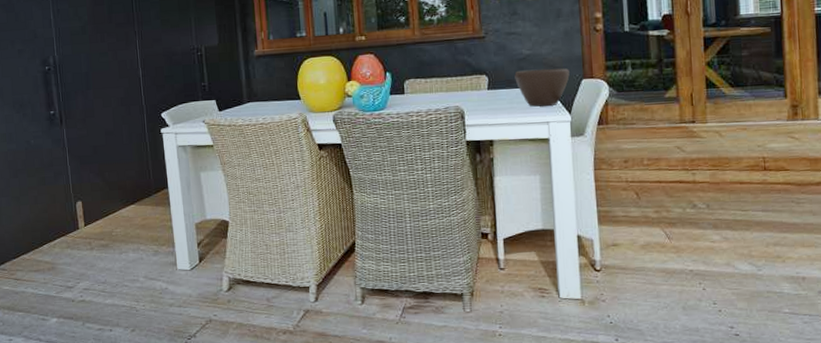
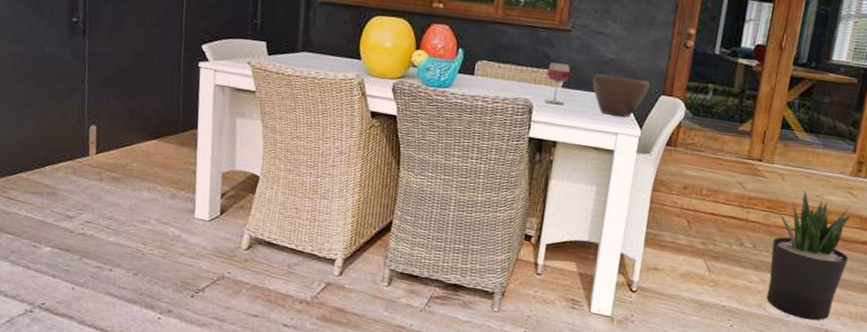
wineglass: none [471,68,493,107] -> present [544,62,571,105]
planter: none [724,143,807,270] -> present [766,190,852,321]

